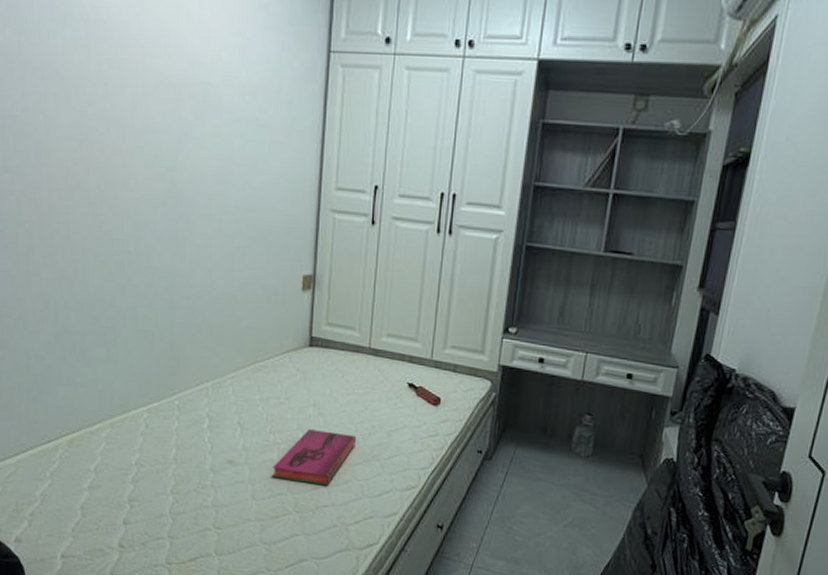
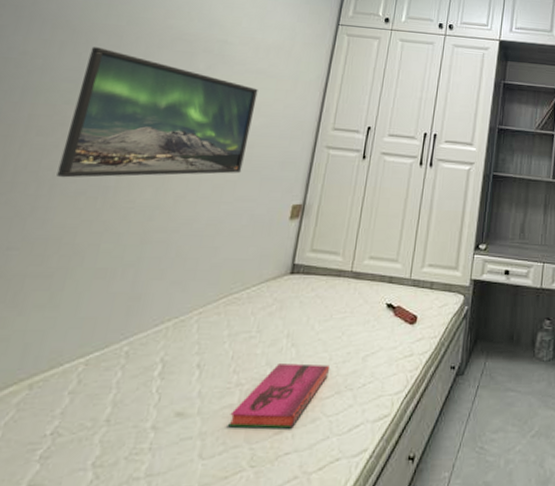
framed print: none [82,98,251,242] -> present [56,47,258,178]

